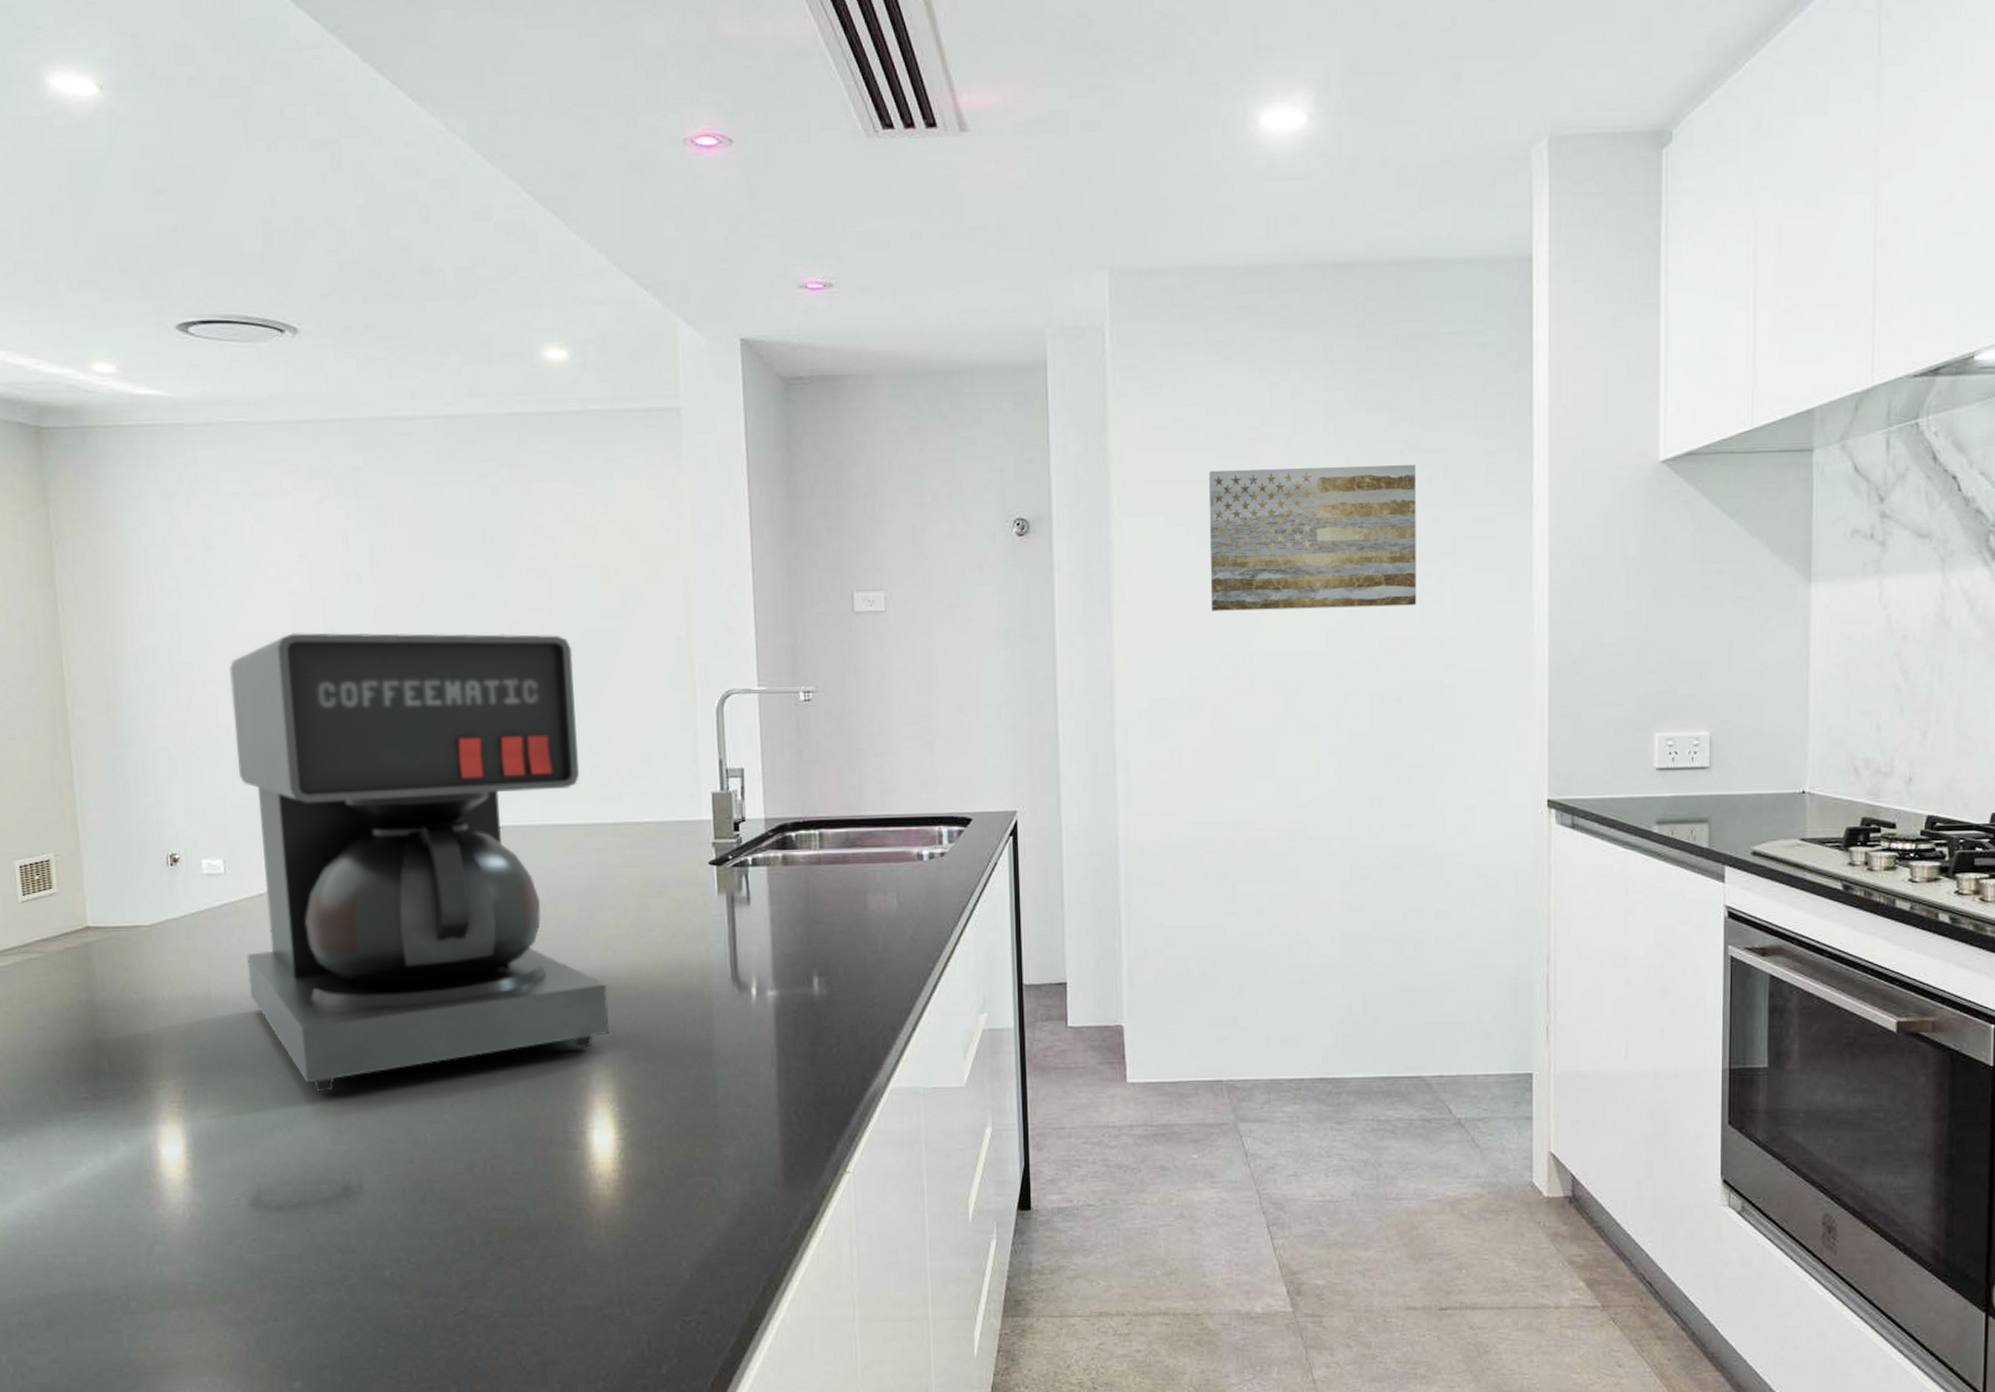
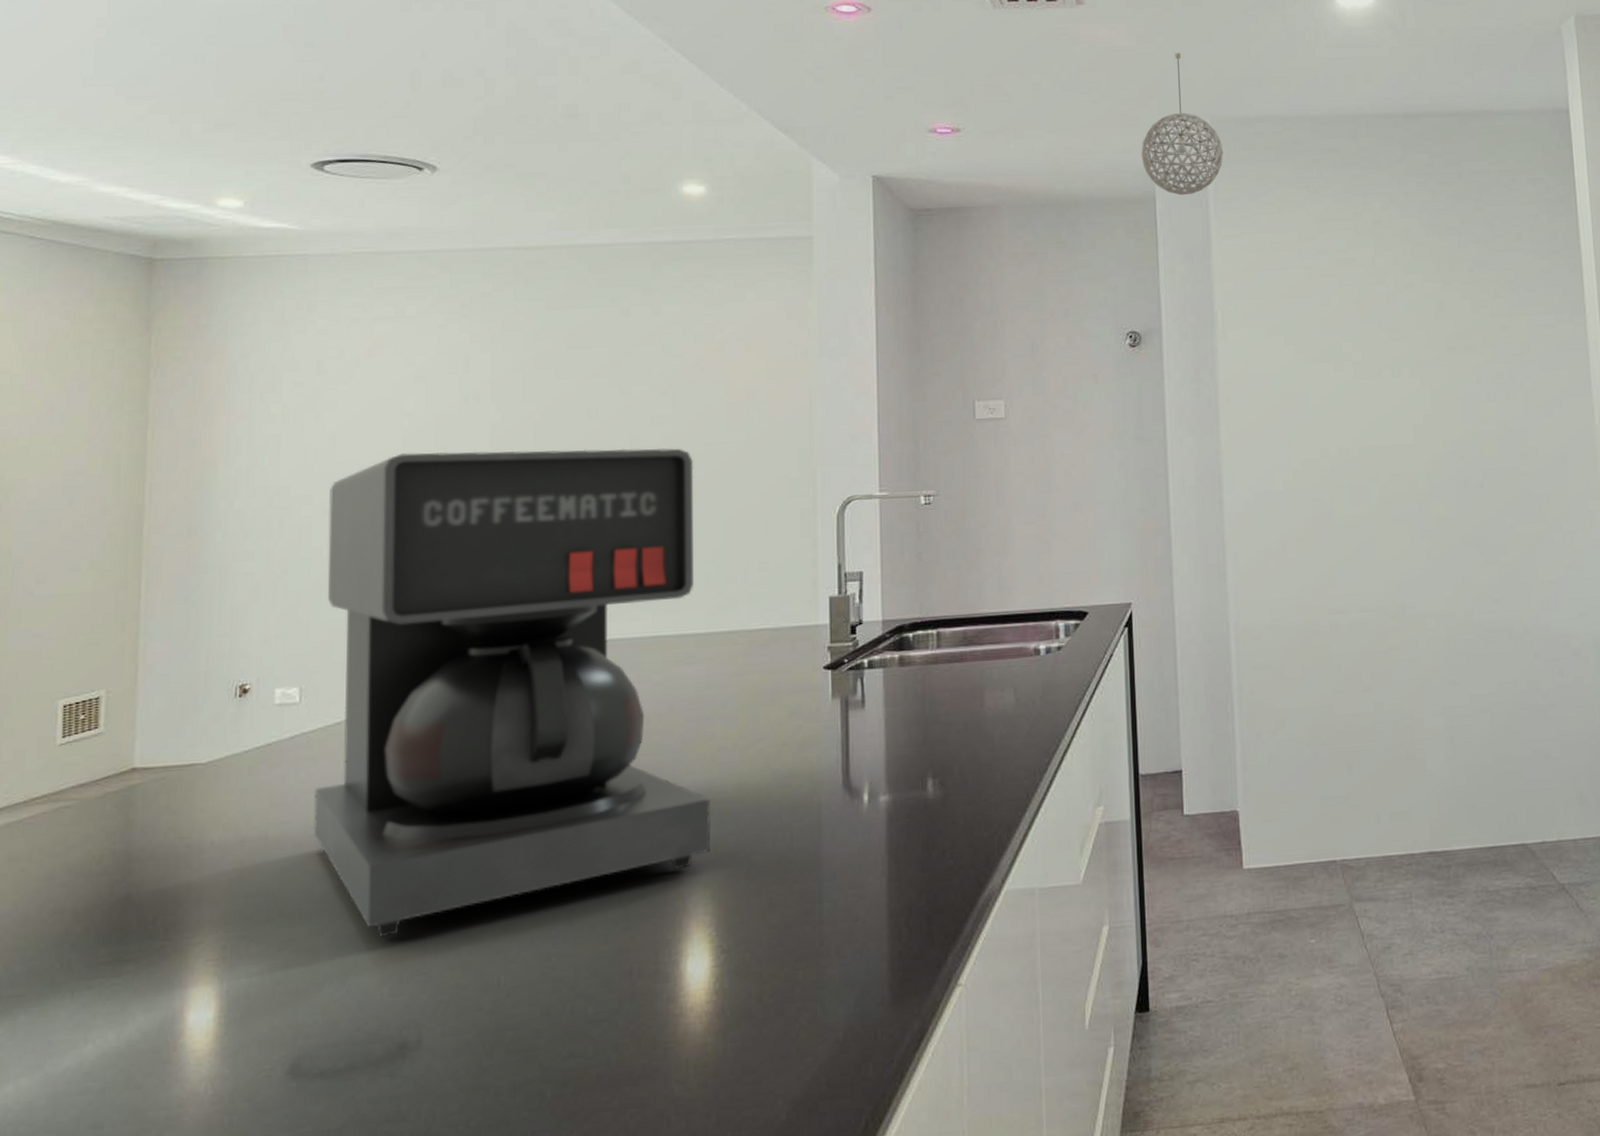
pendant light: none [1031,190,1124,362] -> present [1141,53,1224,196]
wall art: present [1208,465,1417,611] -> none [1302,280,1492,411]

